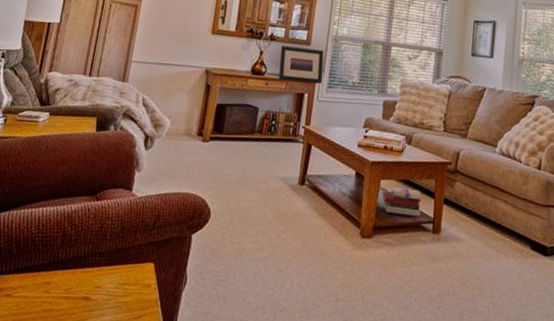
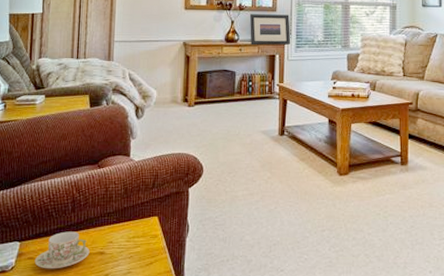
teacup: none [11,268,74,311] -> present [34,231,90,269]
books: present [381,187,421,218] -> none [353,129,389,153]

